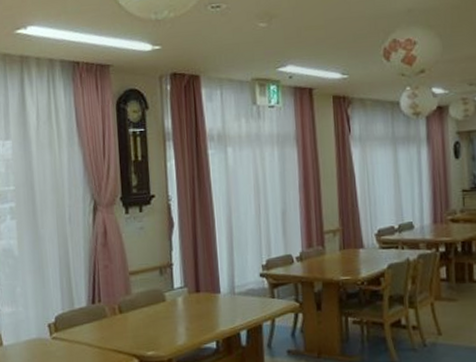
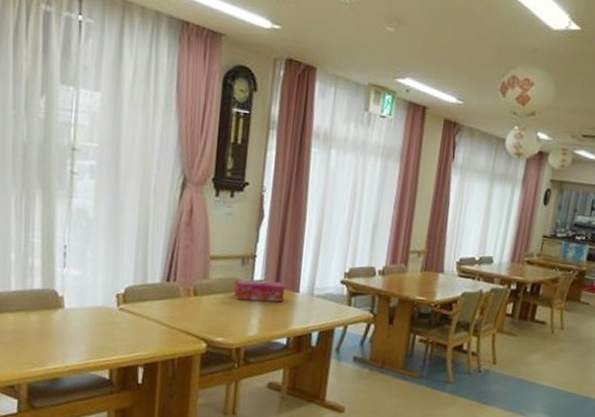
tissue box: none [156,285,206,311] -> present [233,279,285,302]

